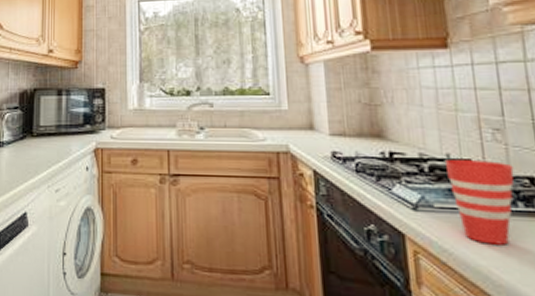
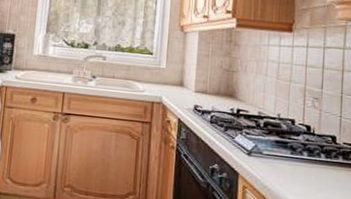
cup: present [444,159,514,245] -> none [275,118,323,185]

